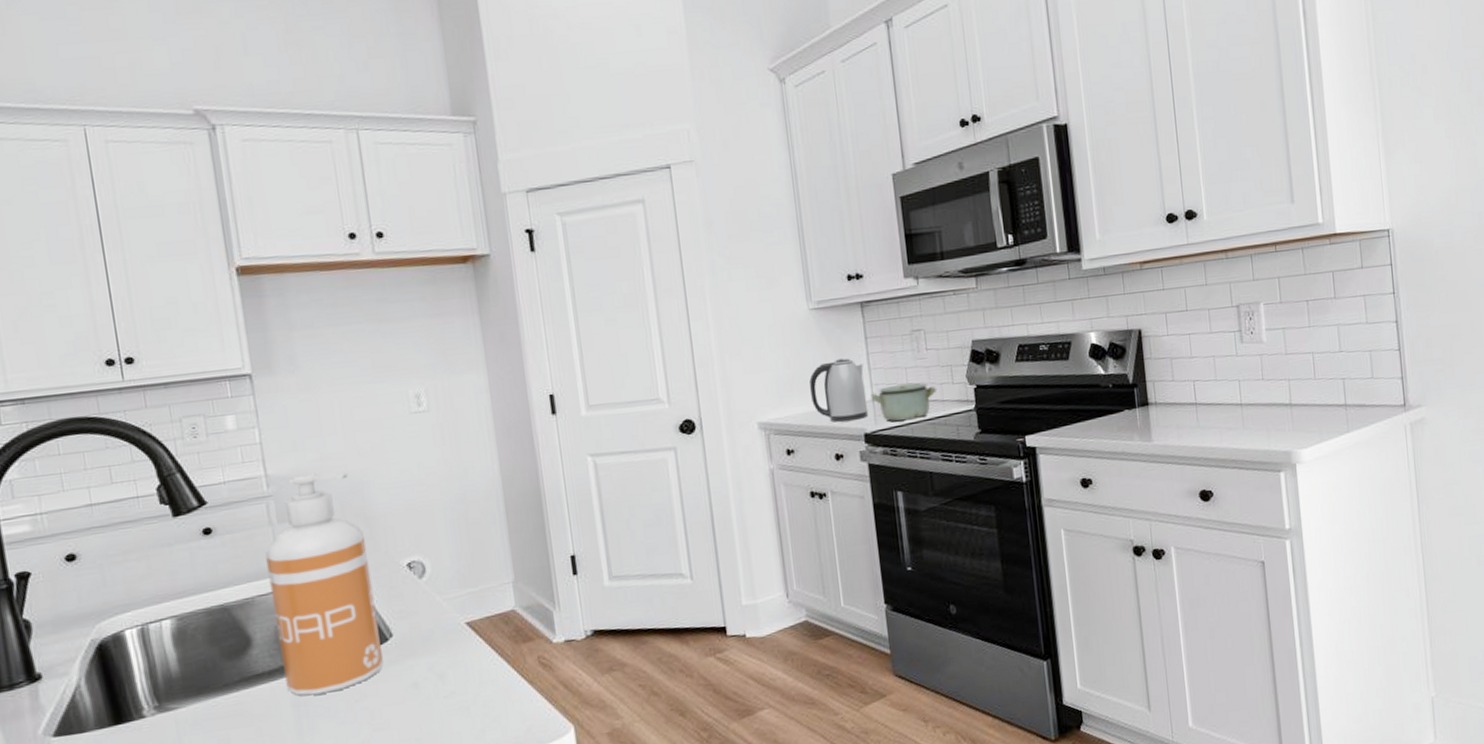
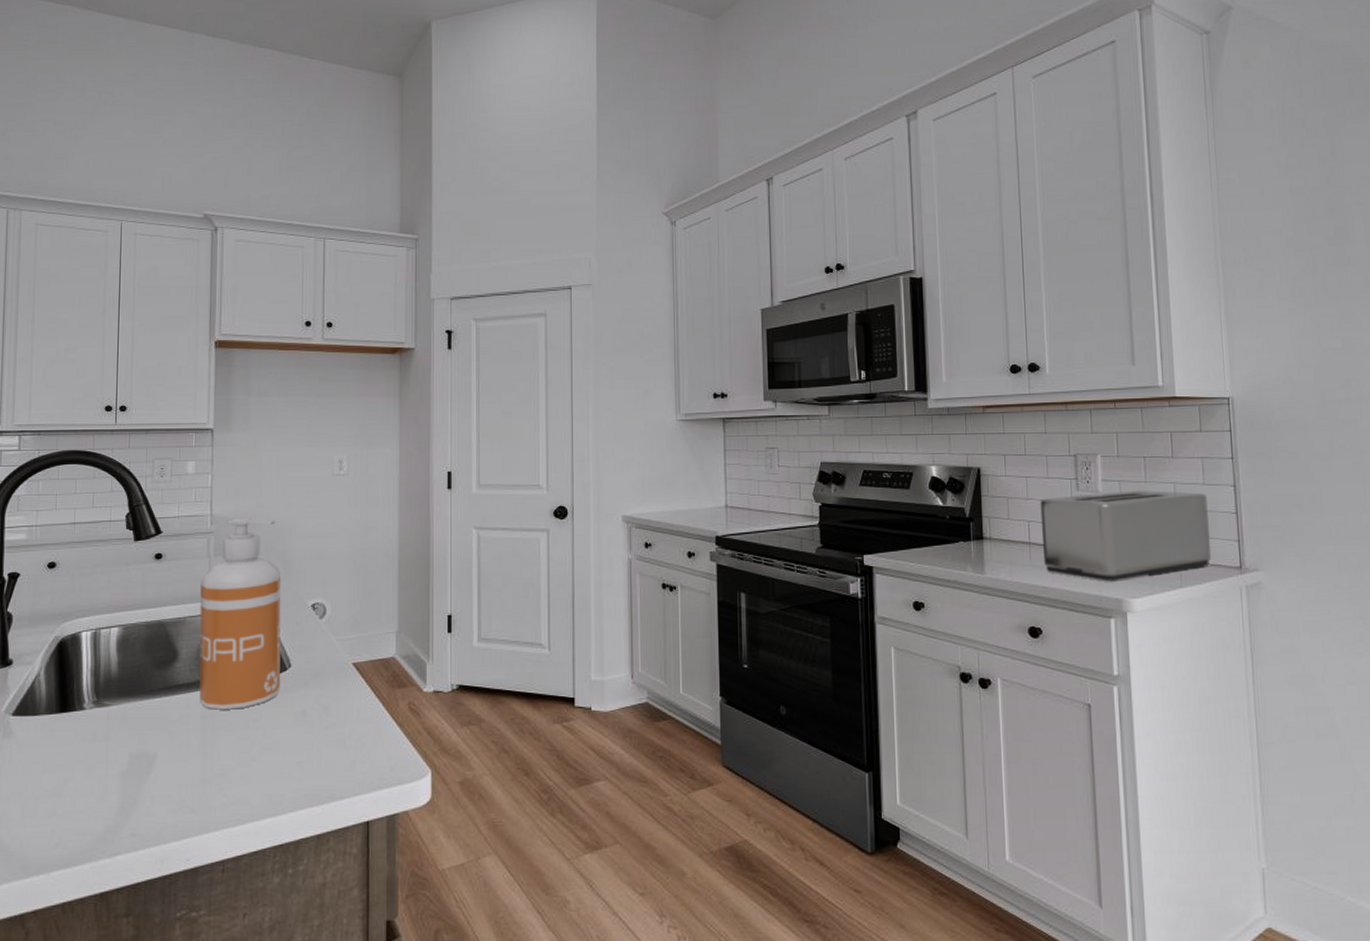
kettle: present [809,358,869,423] -> none [670,467,721,524]
cooking pot: present [871,382,938,422] -> none [725,494,786,529]
toaster: none [1204,332,1377,435] -> present [1040,490,1212,582]

